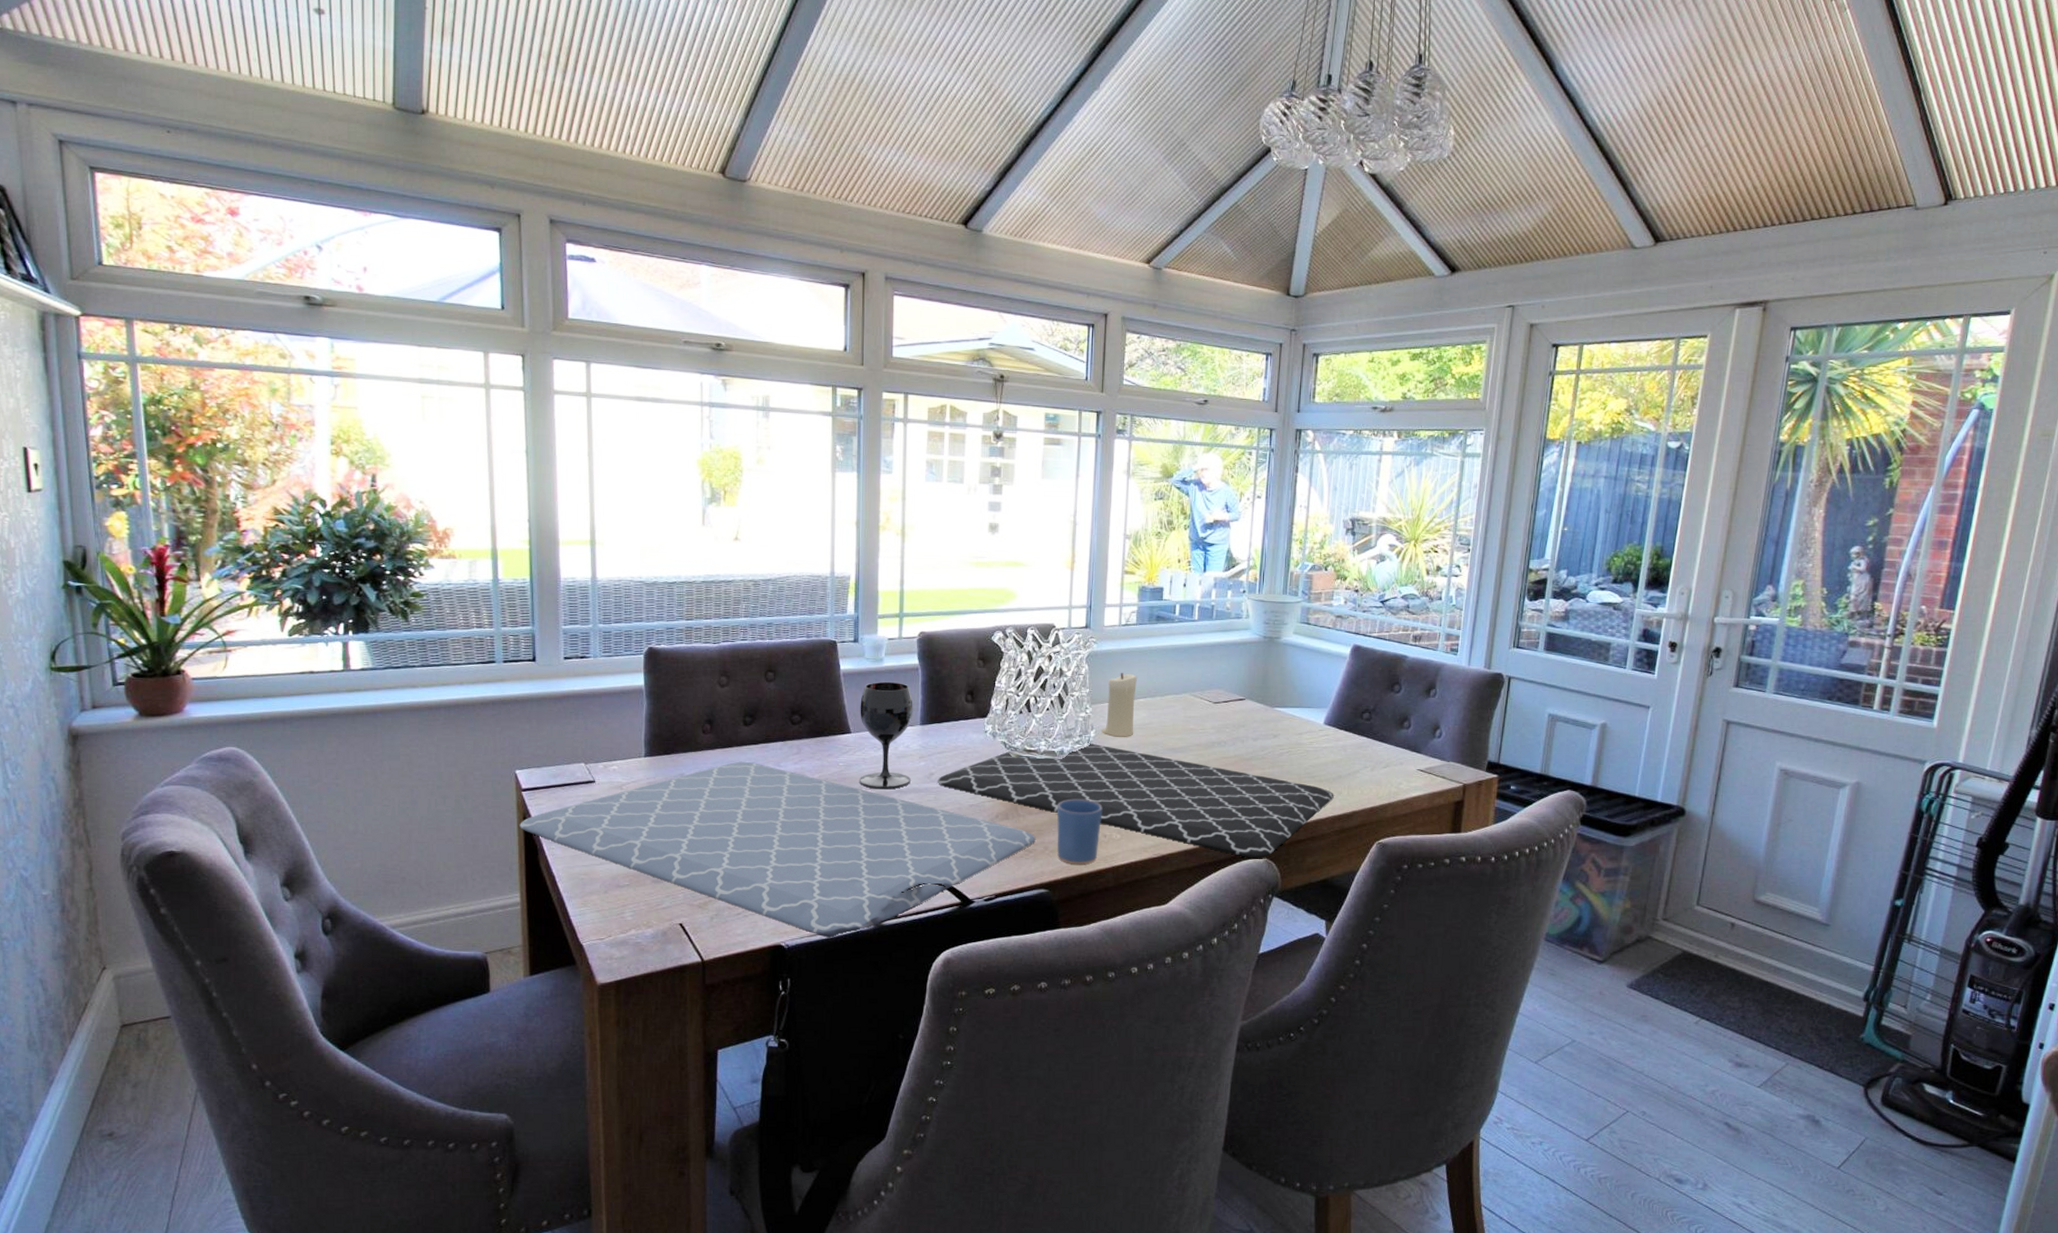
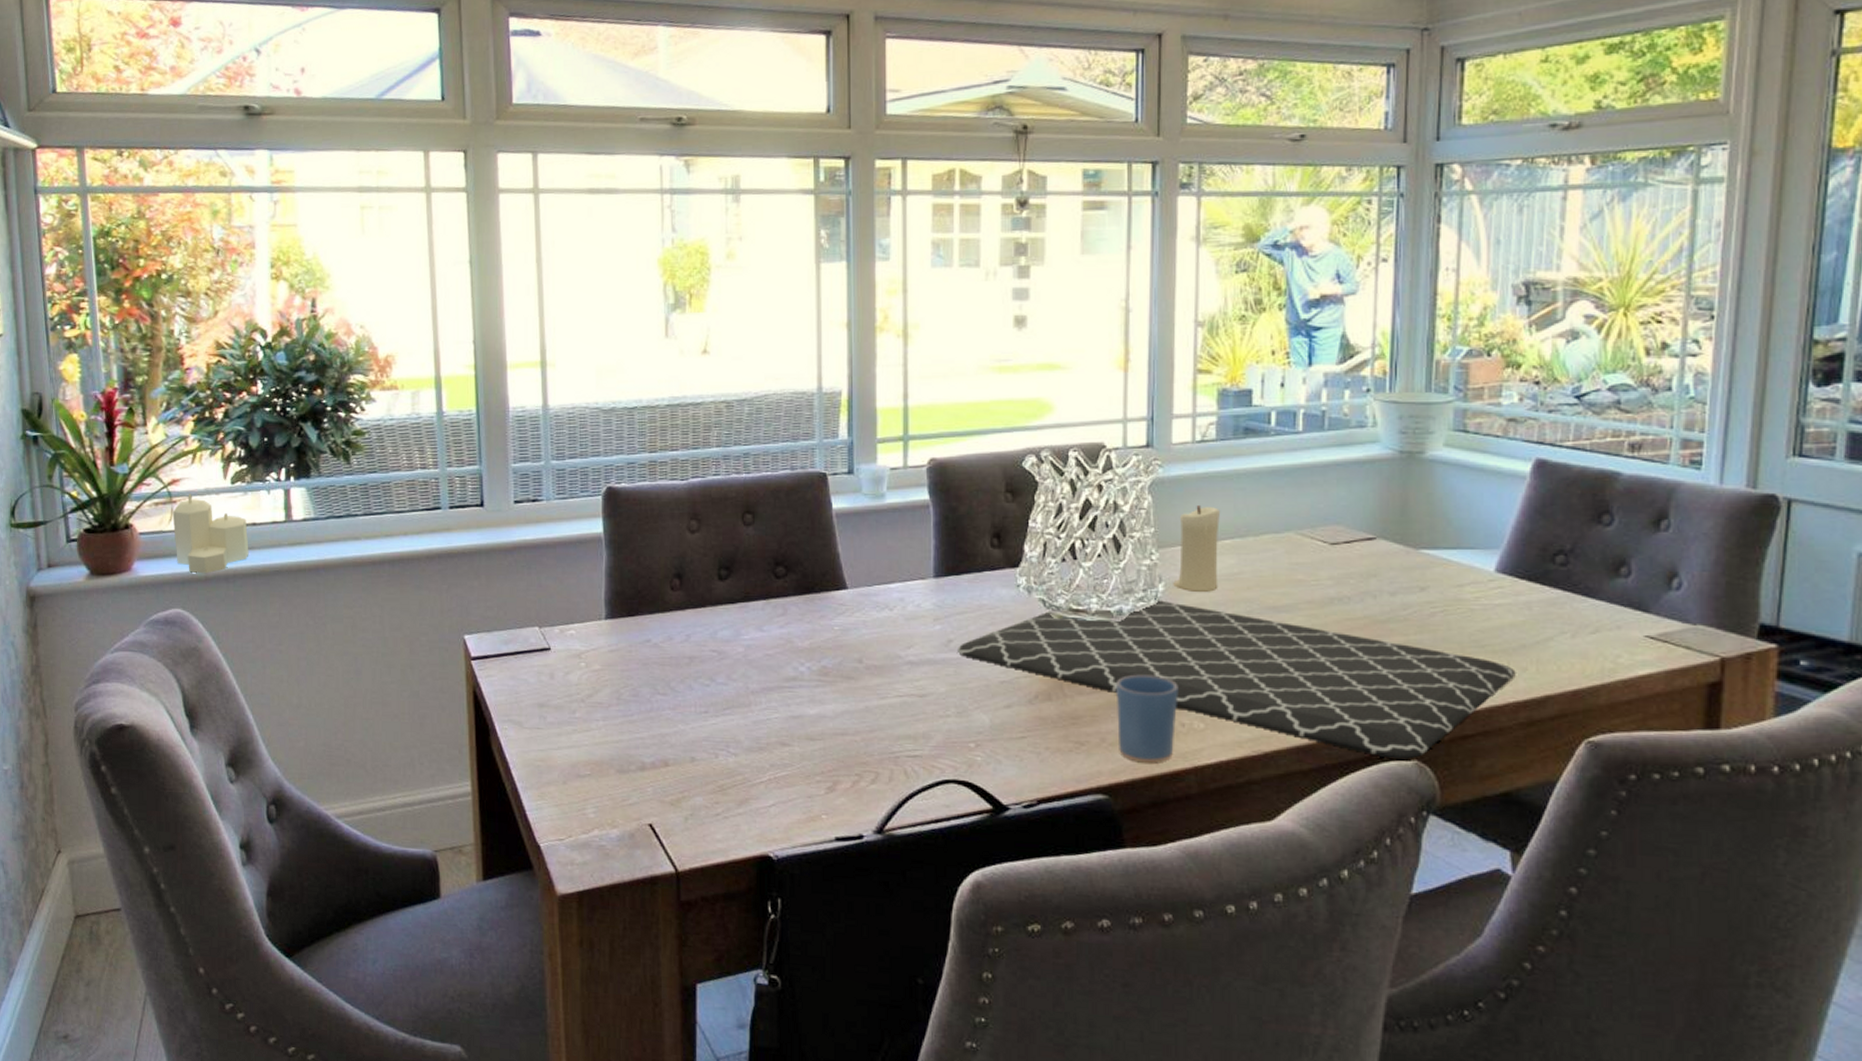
candle: none [227,643,306,716] -> present [172,493,249,574]
placemat: present [519,761,1035,939] -> none [469,624,1088,851]
wine glass: present [860,681,913,790] -> none [858,523,924,661]

